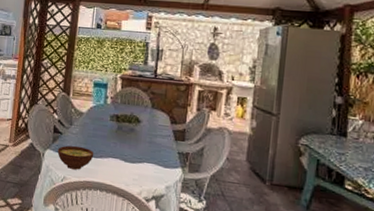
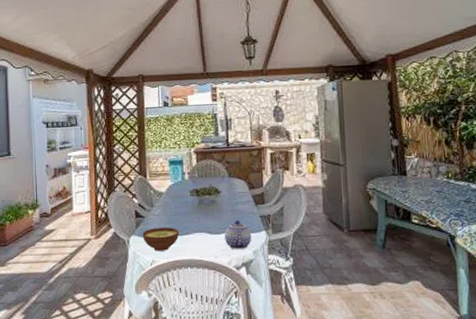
teapot: none [138,152,167,183] -> present [225,220,252,250]

